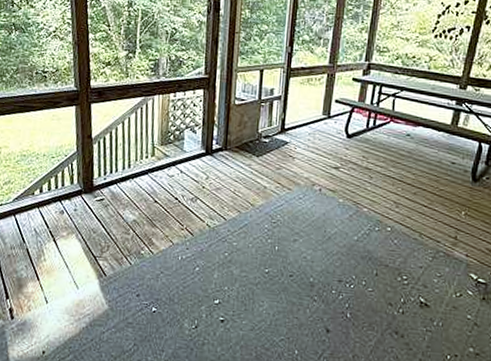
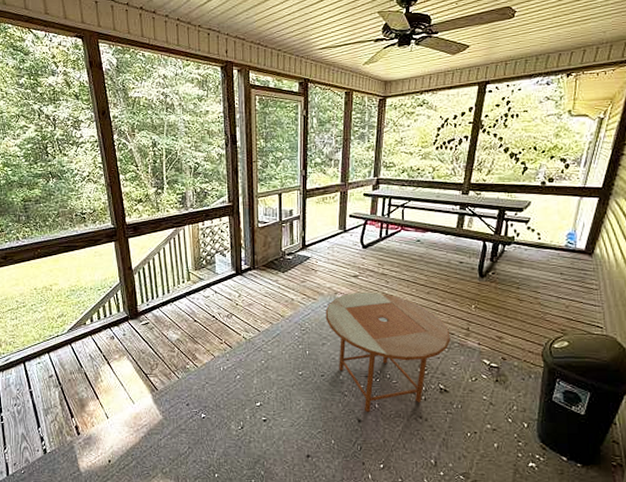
side table: none [300,186,436,323] -> present [325,291,451,413]

